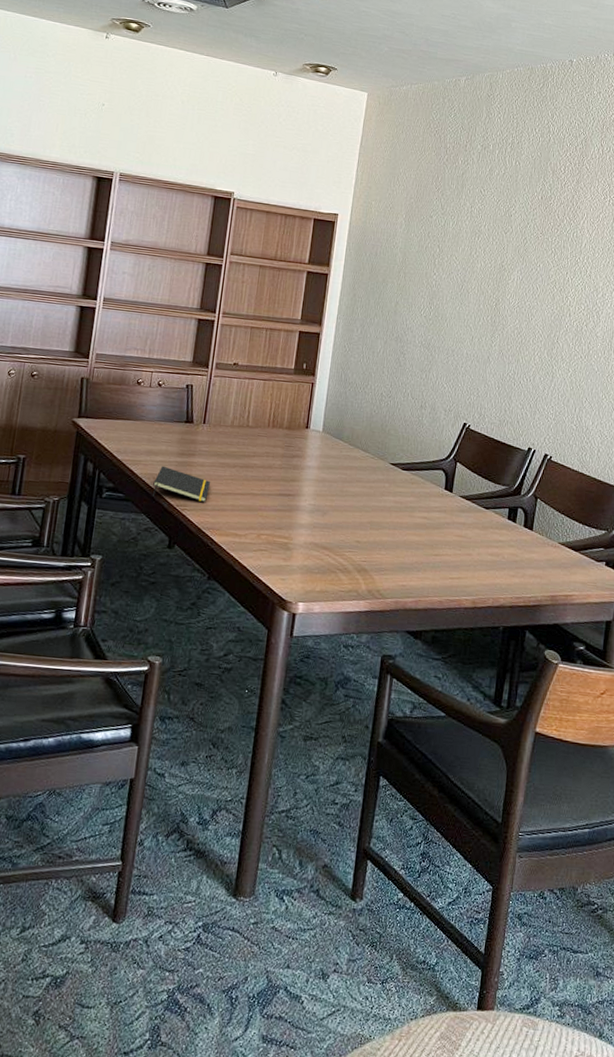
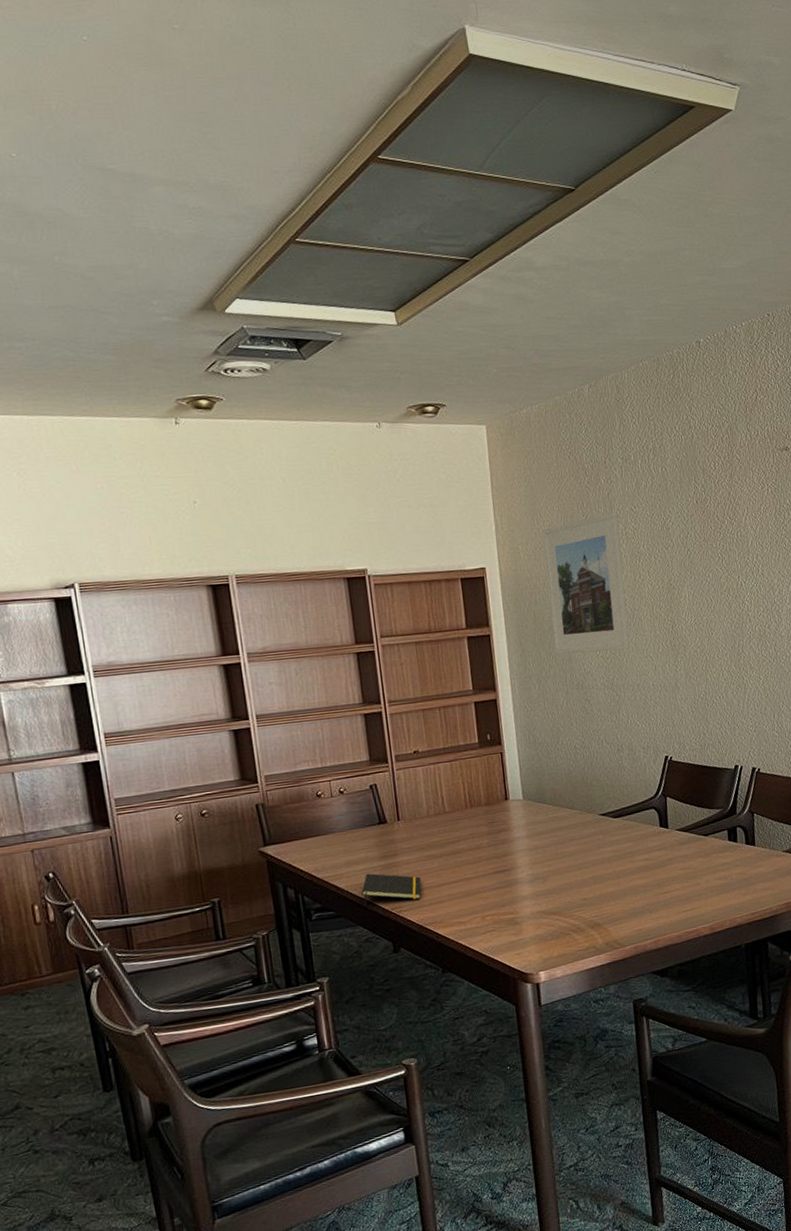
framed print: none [383,190,468,316] -> present [542,512,630,654]

